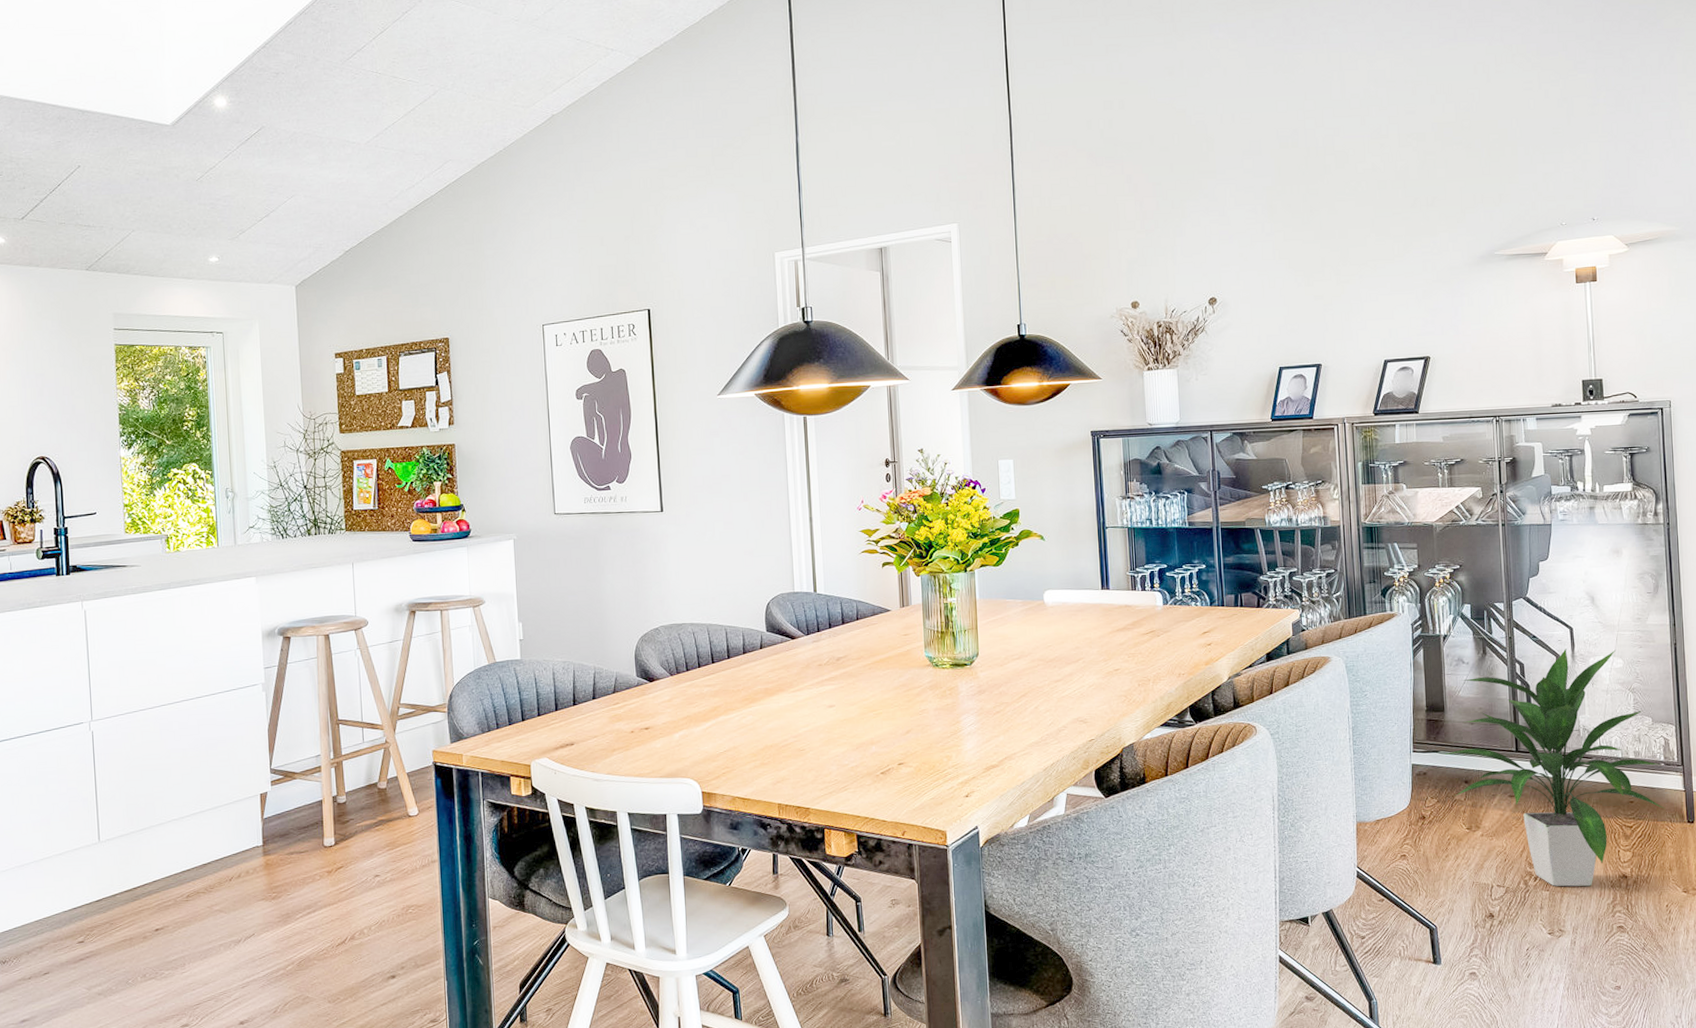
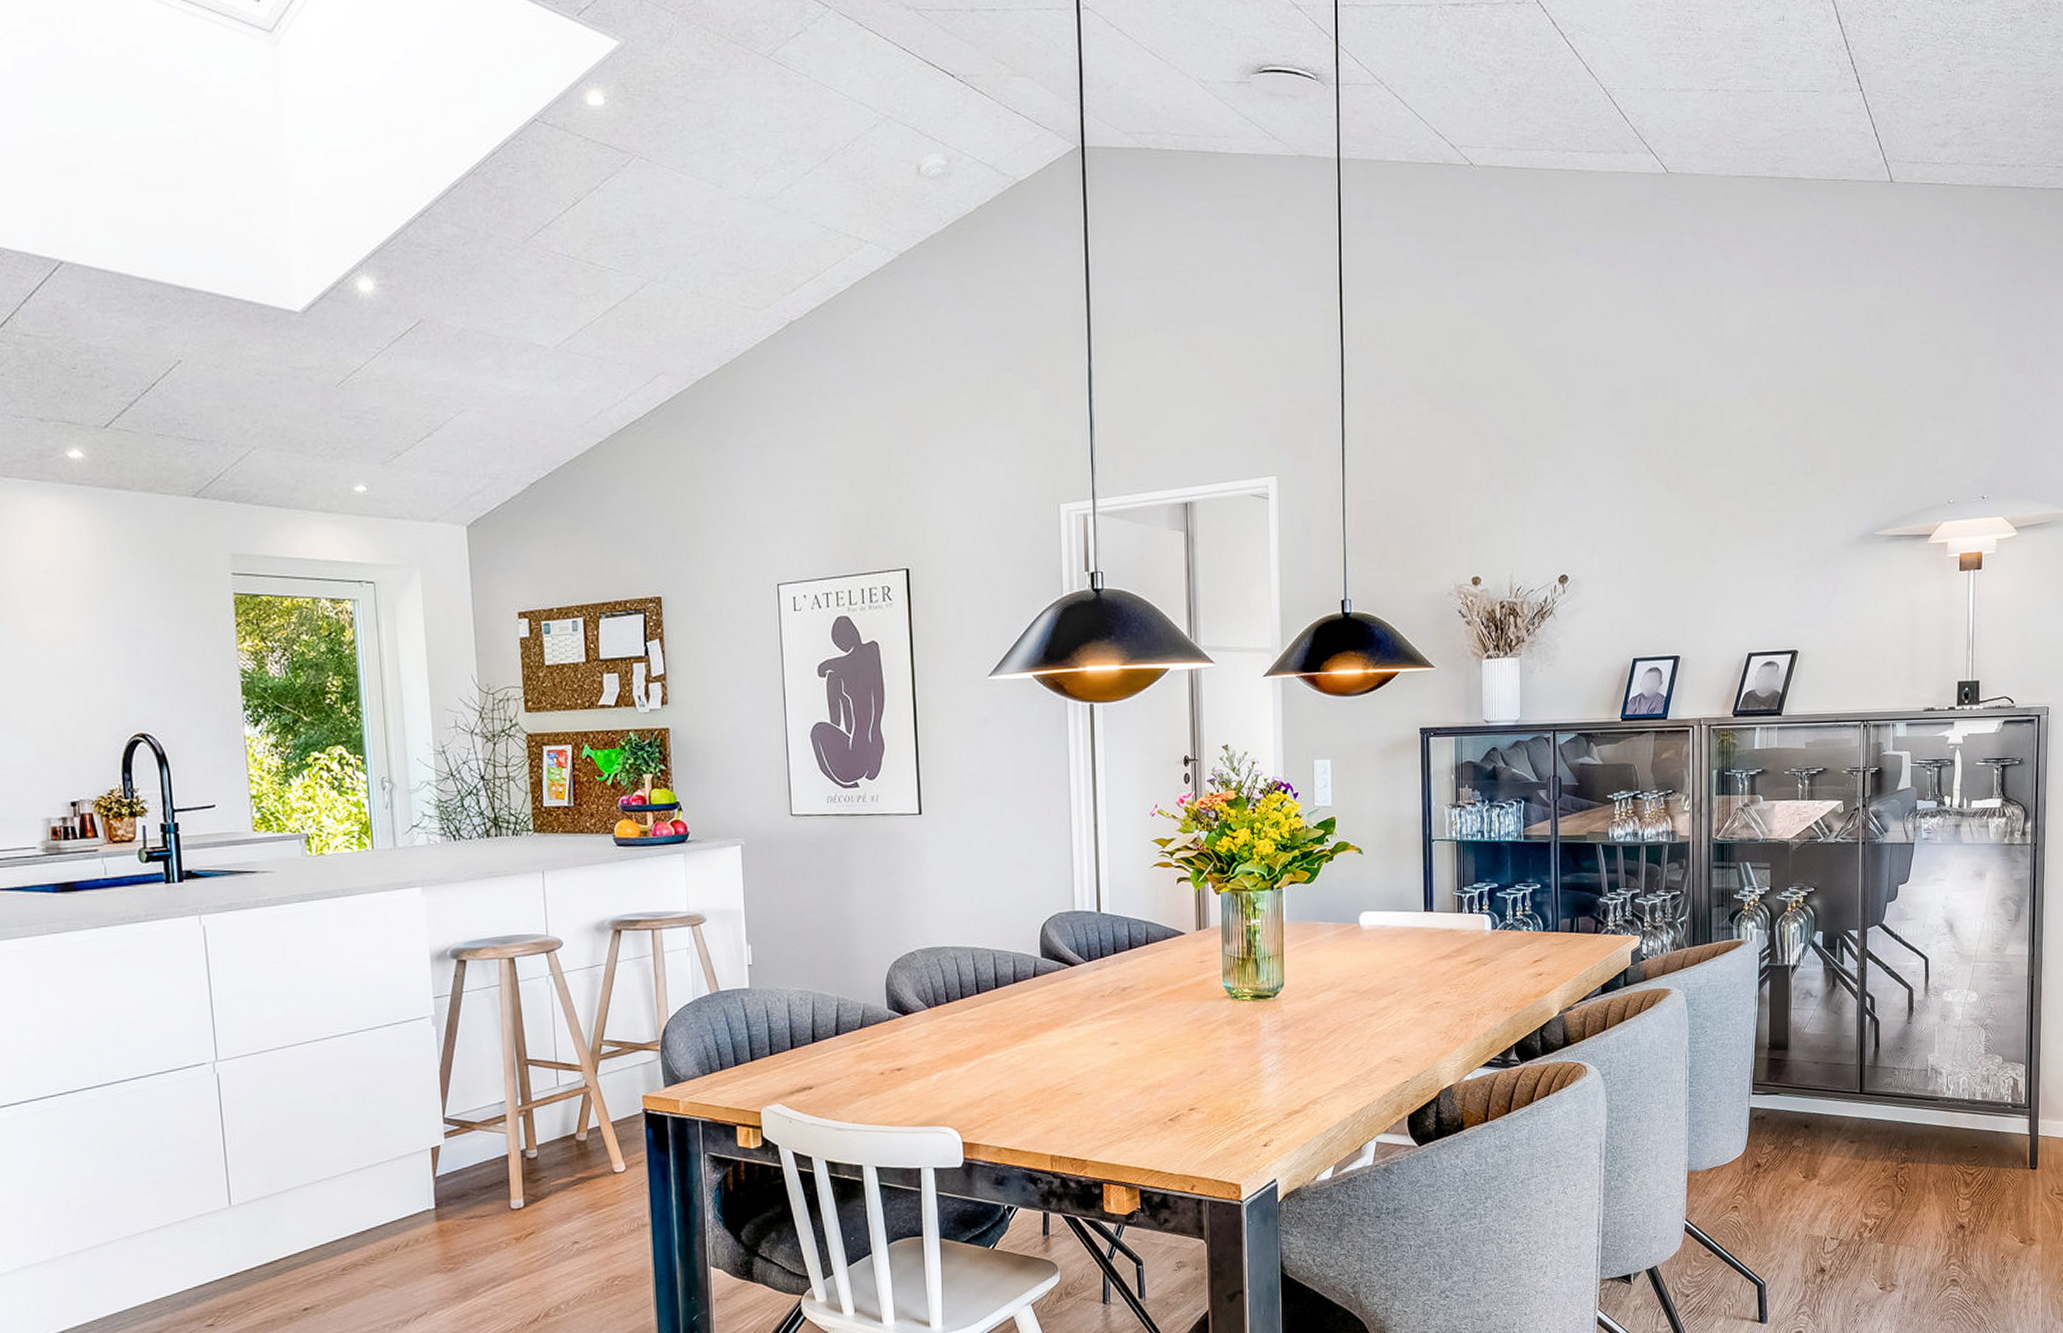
indoor plant: present [1438,649,1665,887] -> none [1779,981,2008,1239]

